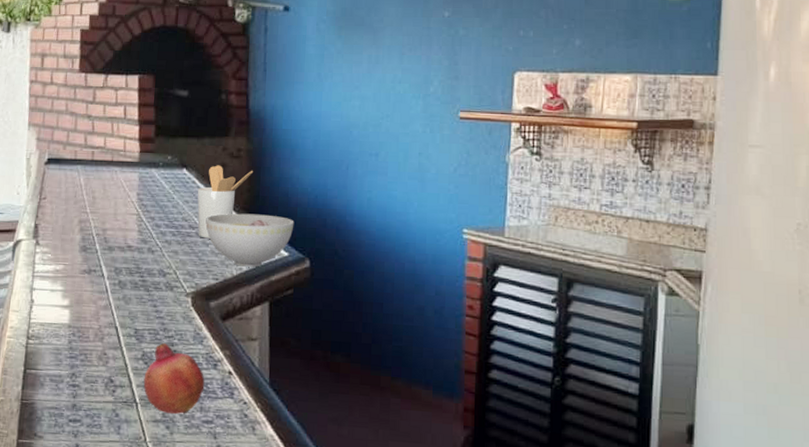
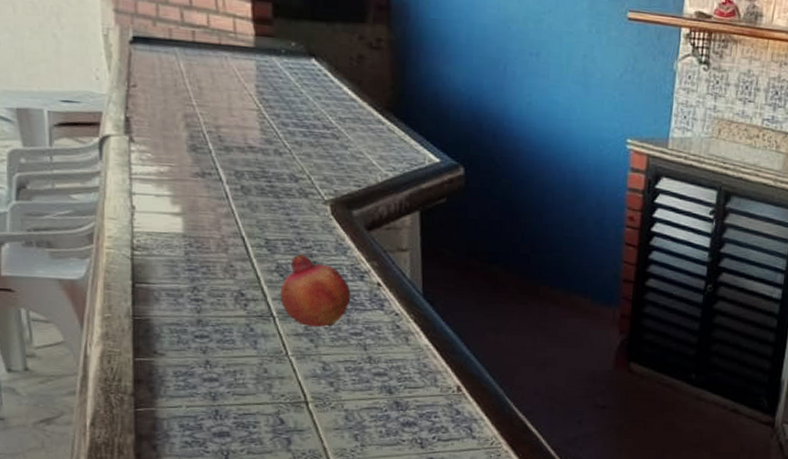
utensil holder: present [197,165,254,239] -> none [330,56,397,141]
bowl: present [205,213,294,267] -> none [342,113,446,174]

